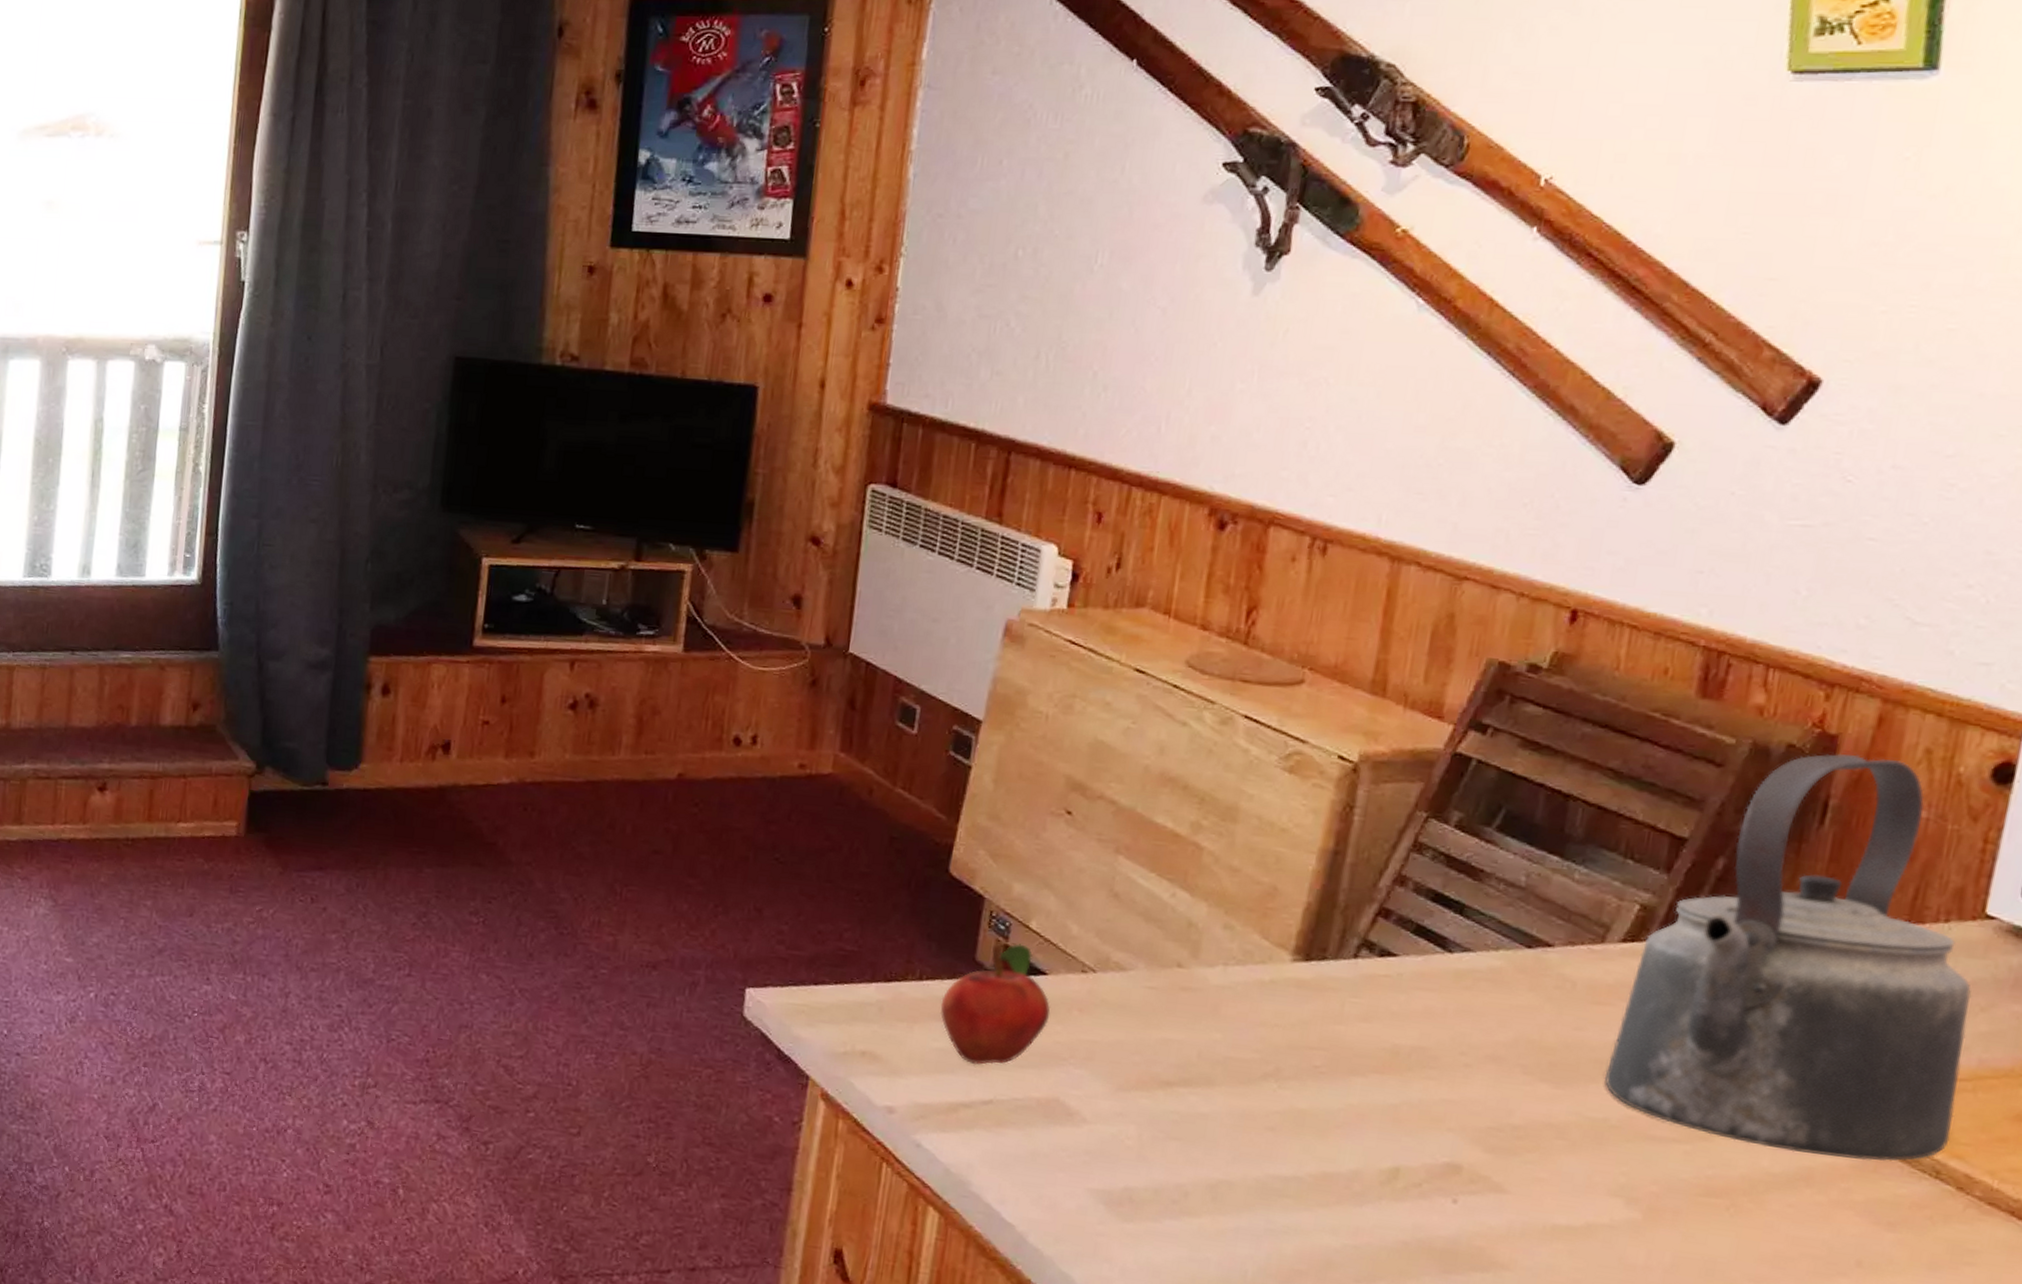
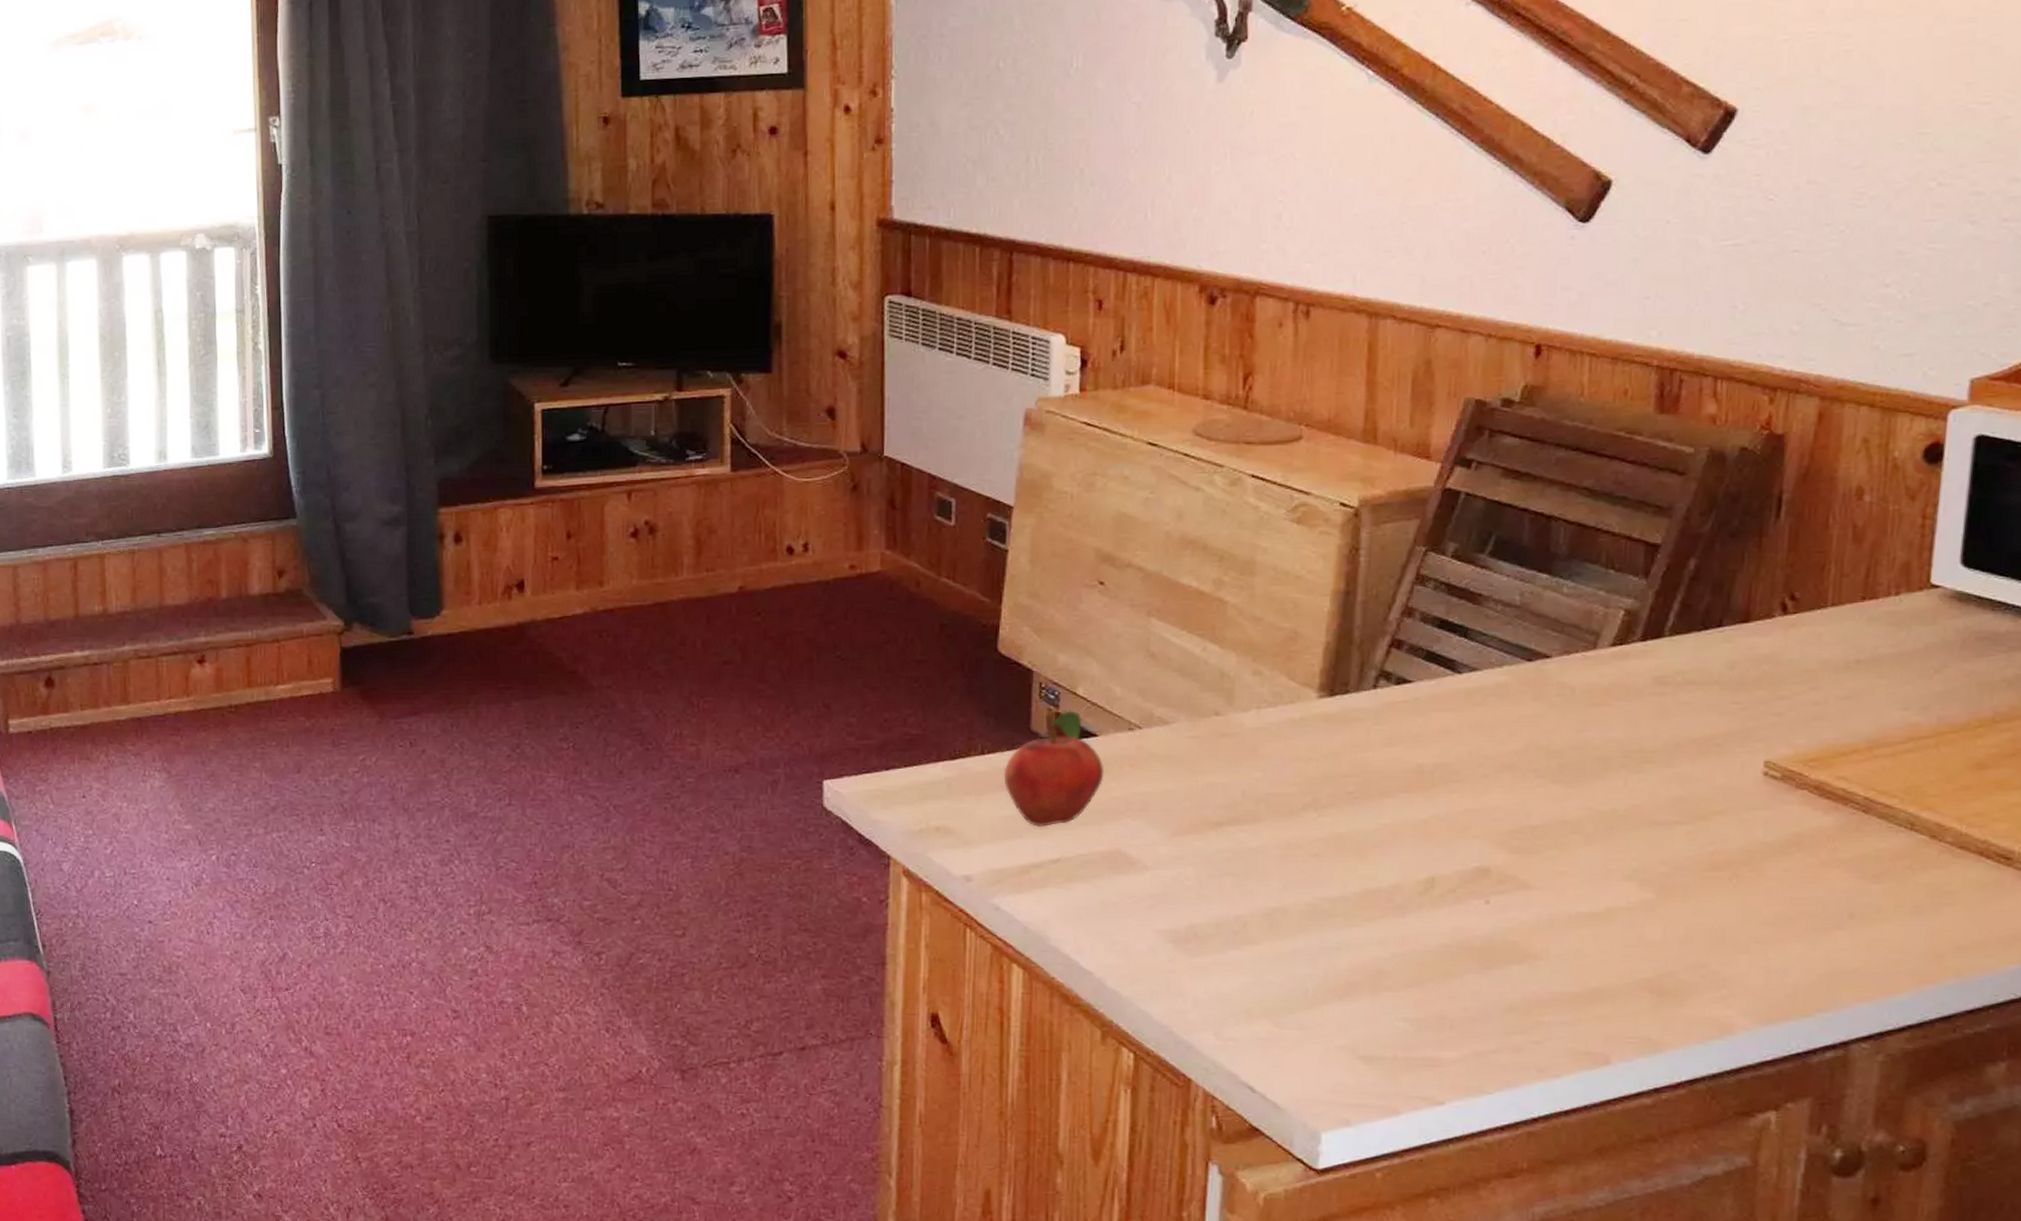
kettle: present [1604,754,1972,1161] -> none [1609,450,1926,821]

